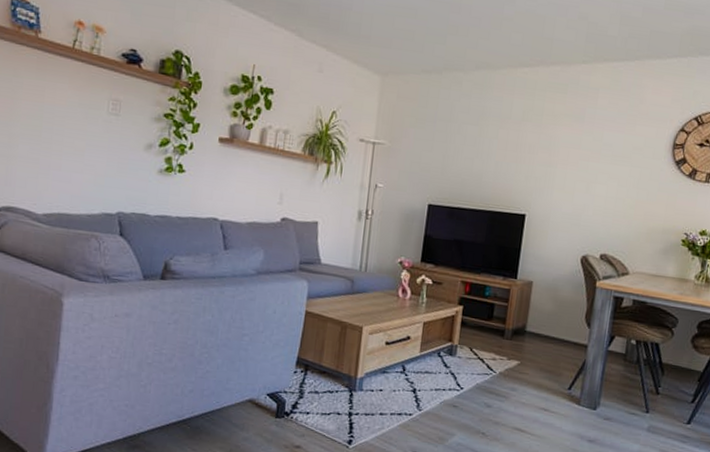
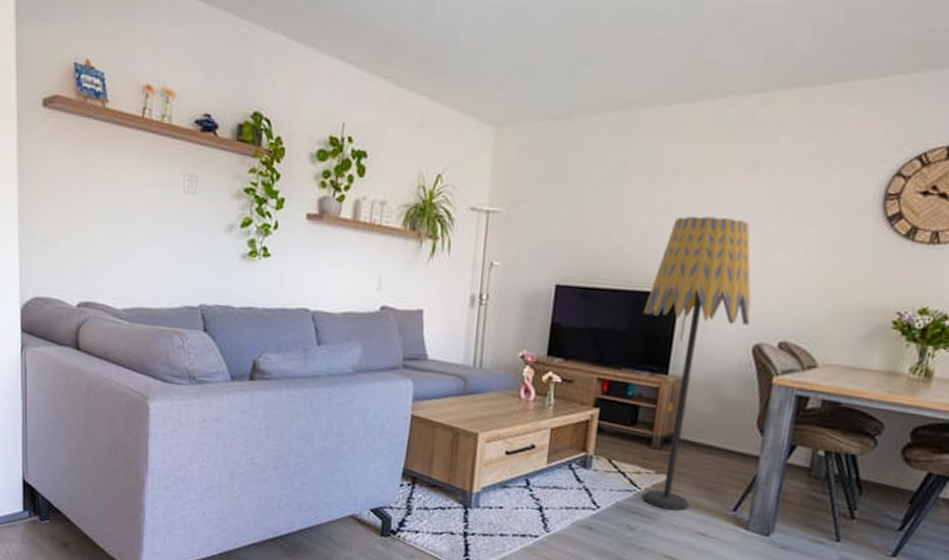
floor lamp: none [497,154,579,391] -> present [642,215,751,511]

